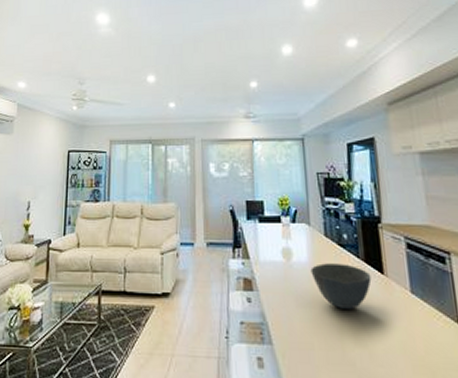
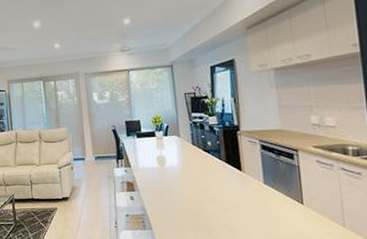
bowl: present [310,263,372,311] -> none [181,165,232,201]

